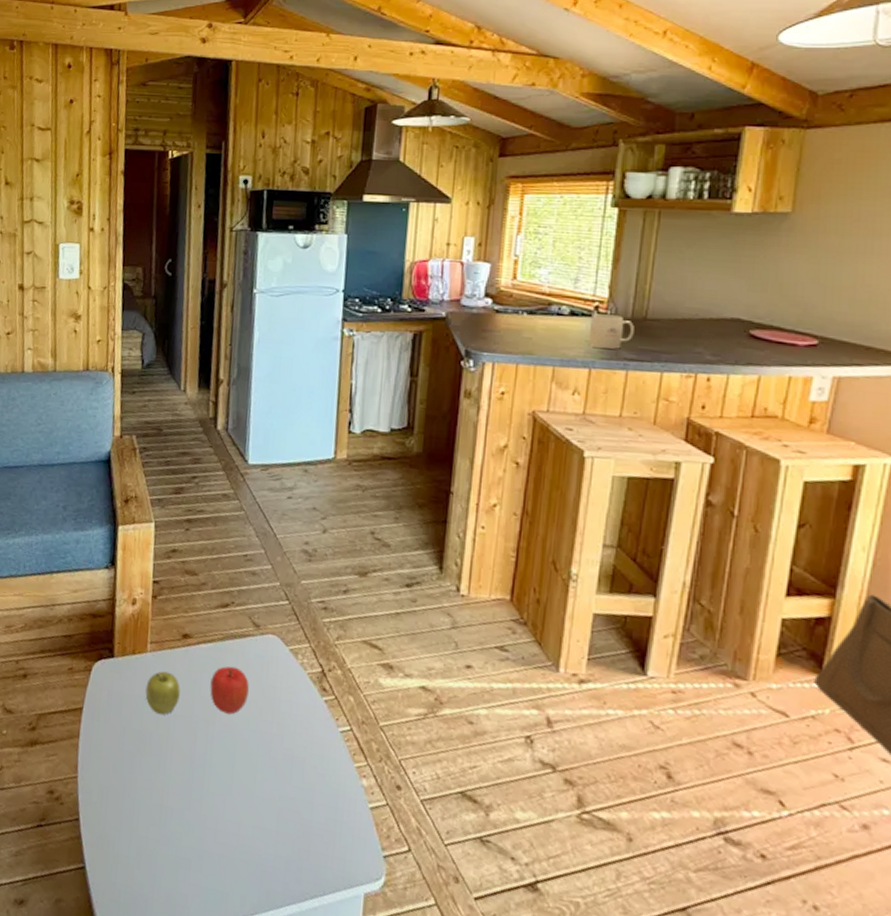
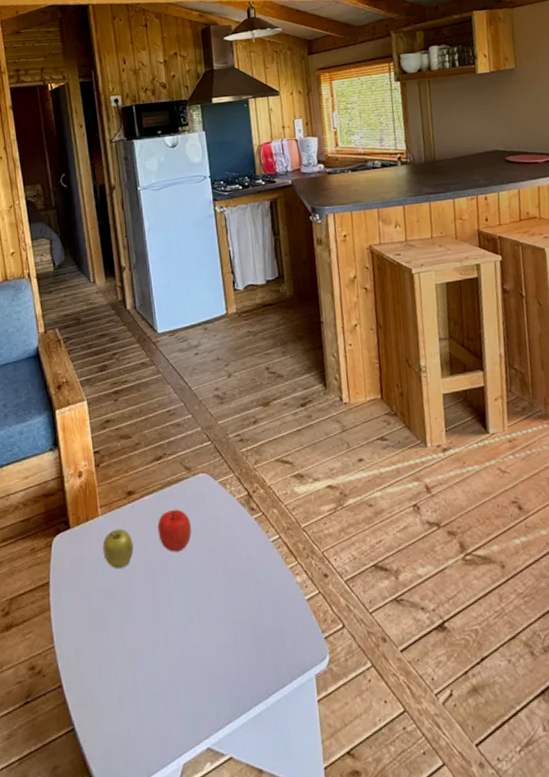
mug: present [589,314,634,350] -> none [397,161,429,189]

